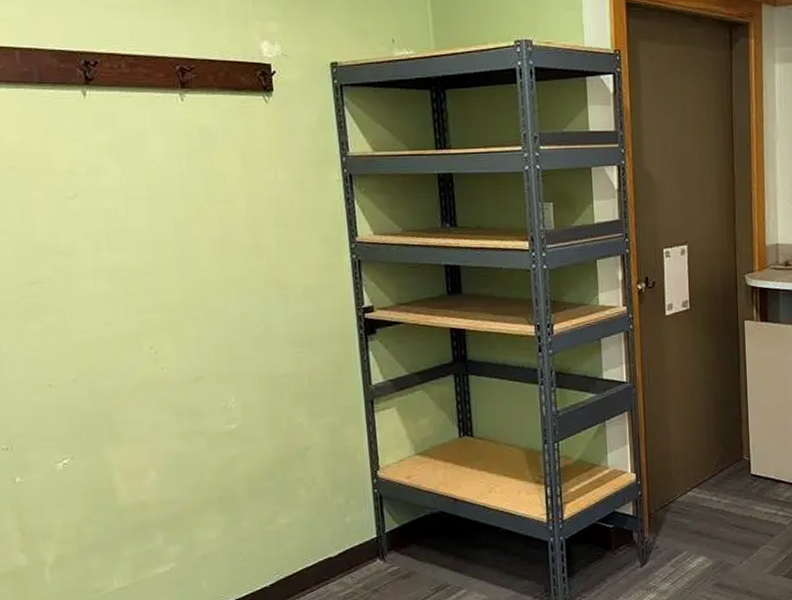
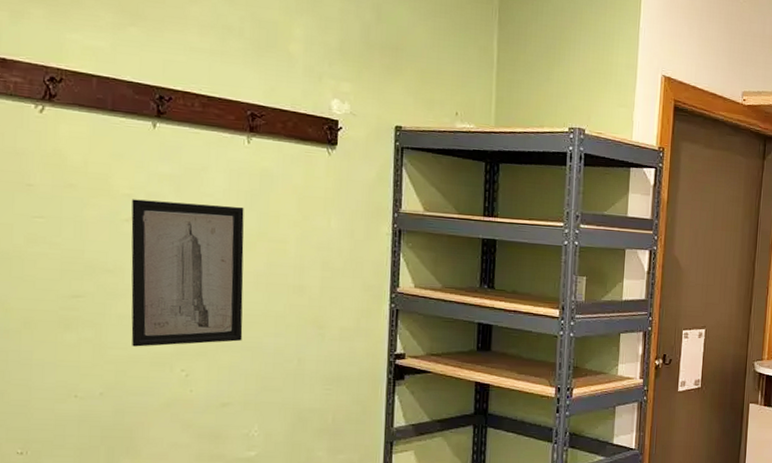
wall art: none [74,170,206,329] -> present [131,199,244,347]

